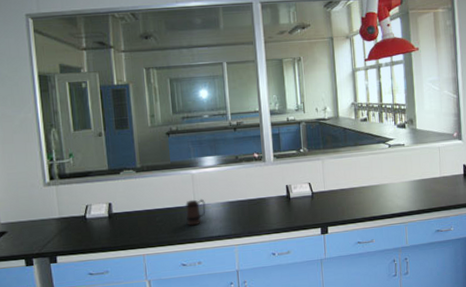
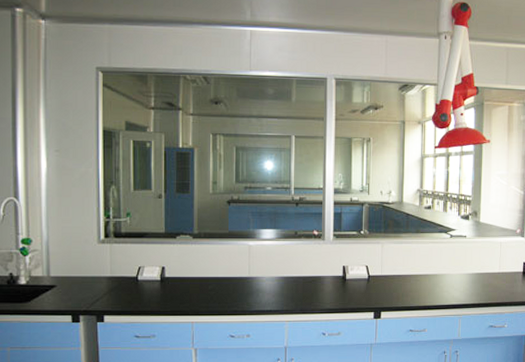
mug: present [185,199,206,226] -> none [238,271,260,298]

